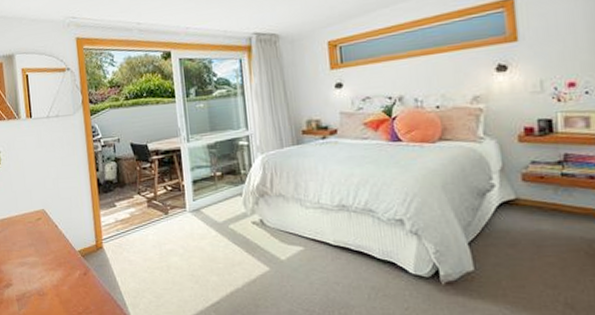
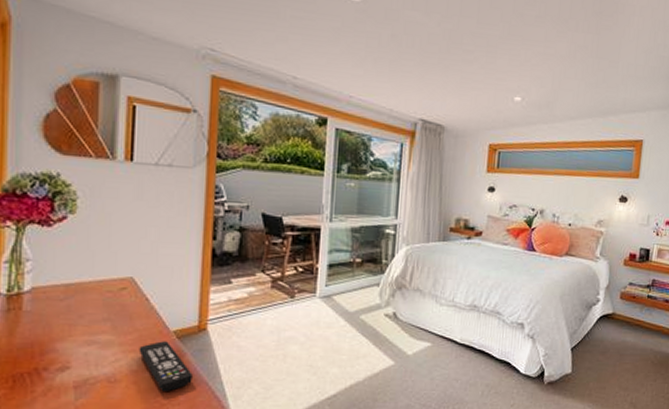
remote control: none [56,260,98,301] -> present [139,341,193,391]

